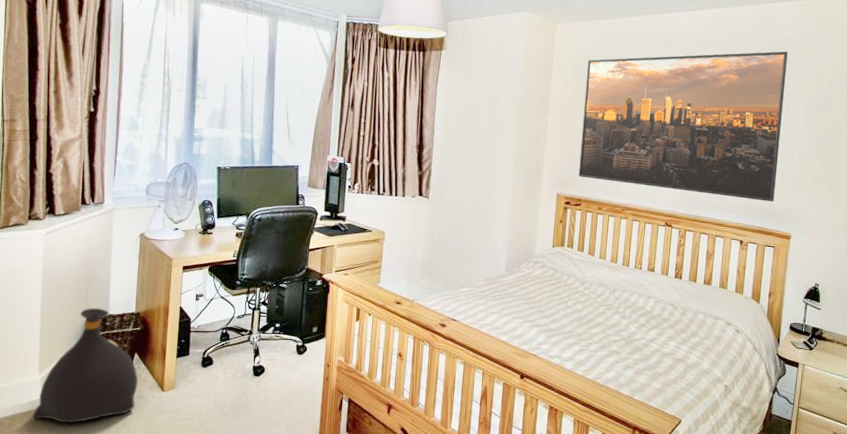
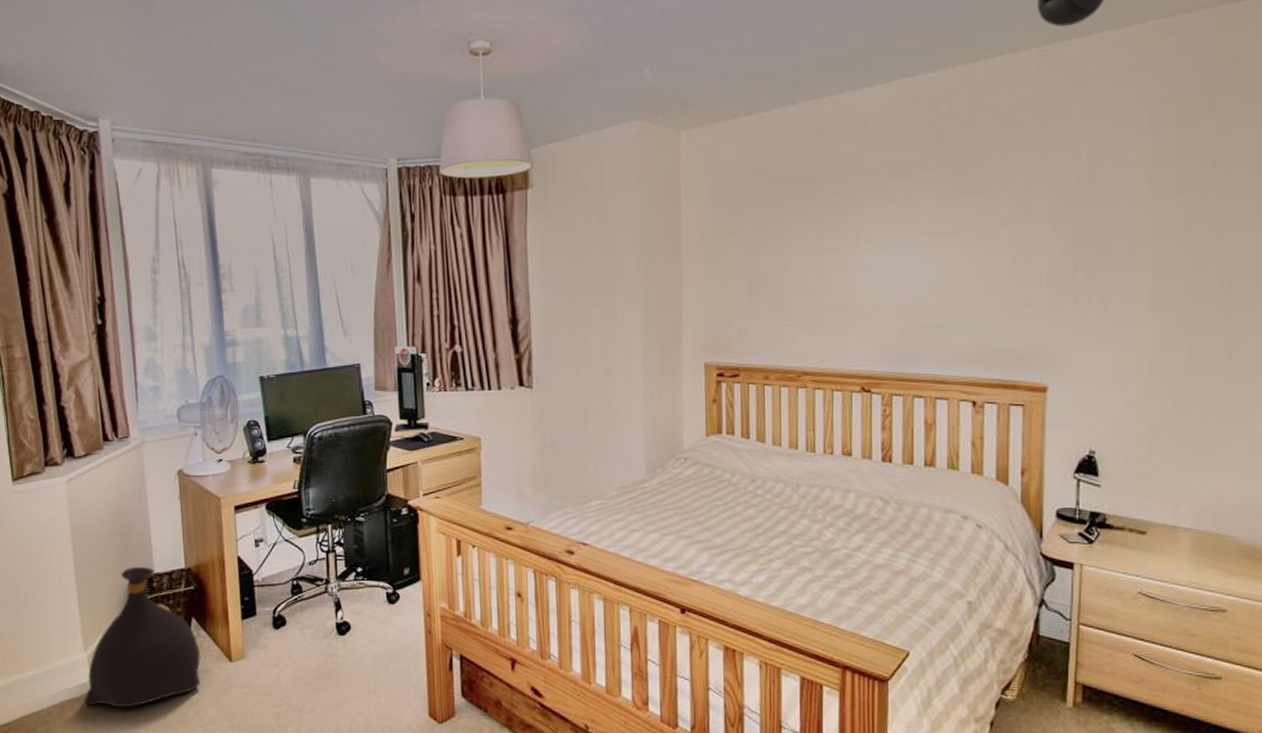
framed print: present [578,51,788,202] -> none [728,124,1021,343]

